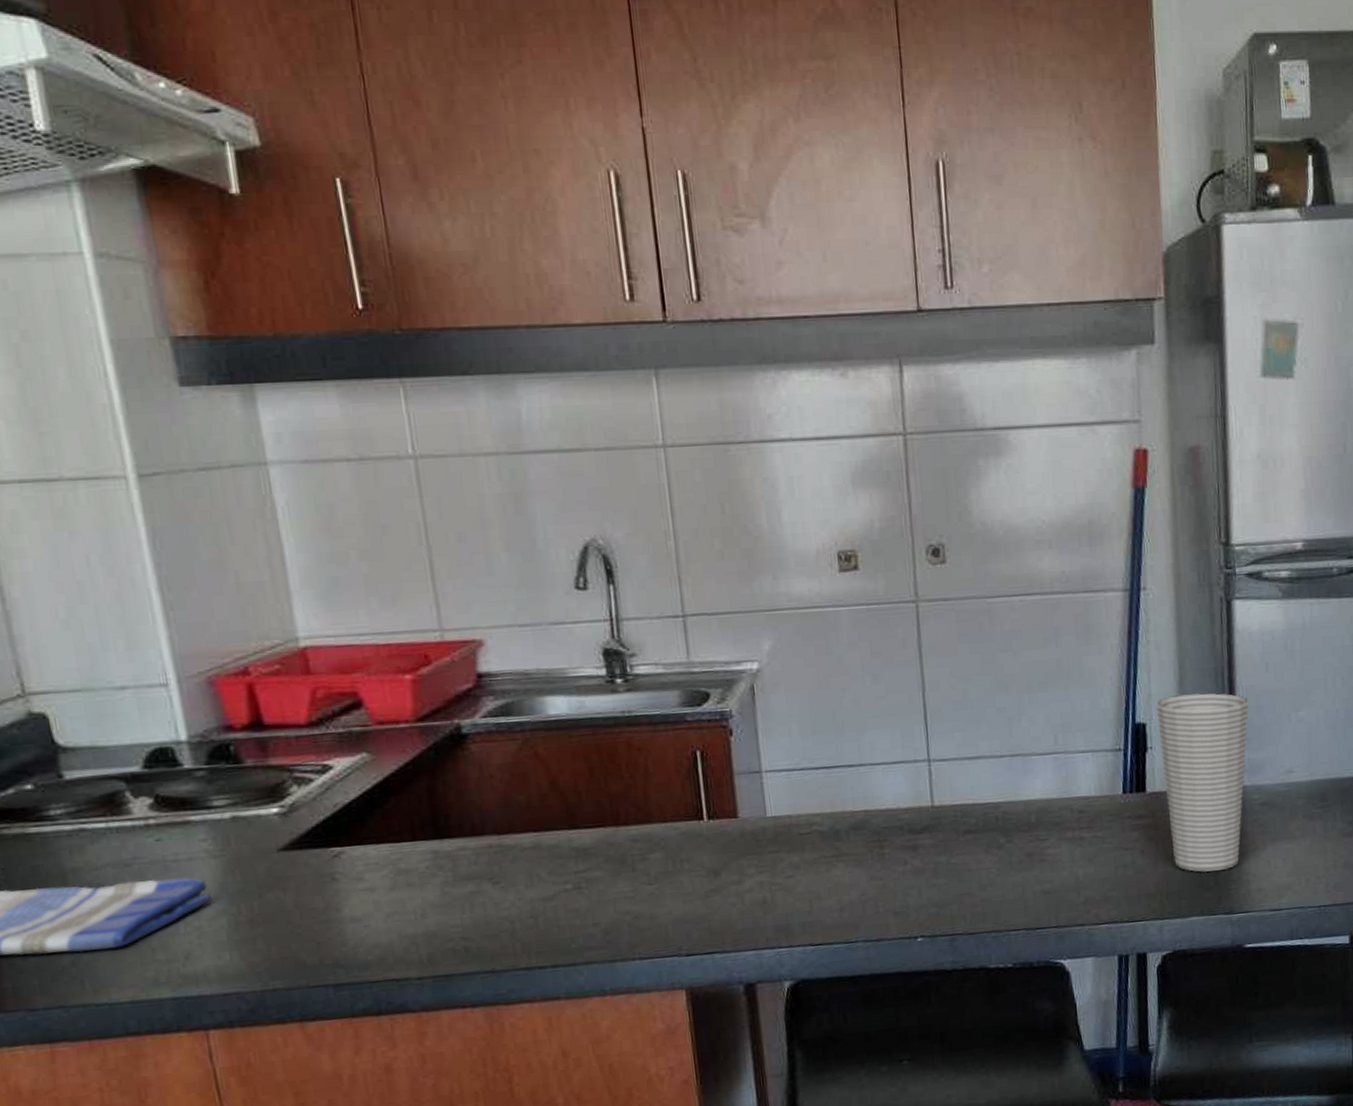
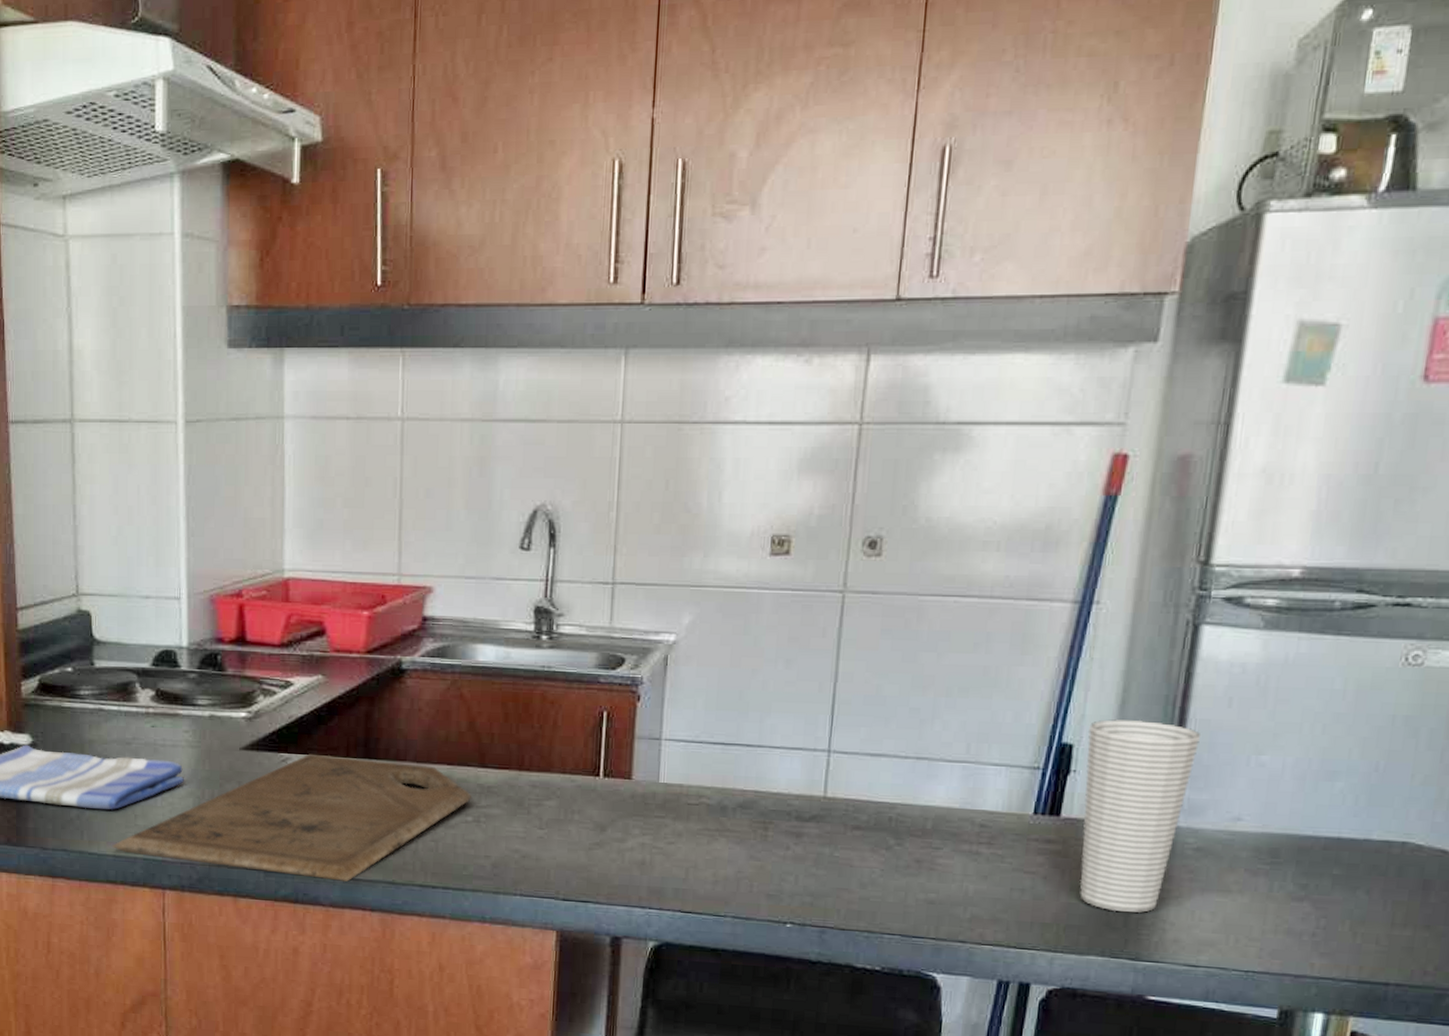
cutting board: none [127,836,567,996] -> present [112,753,471,882]

